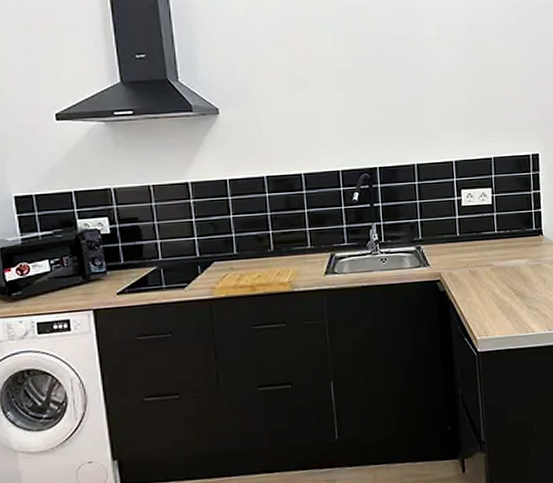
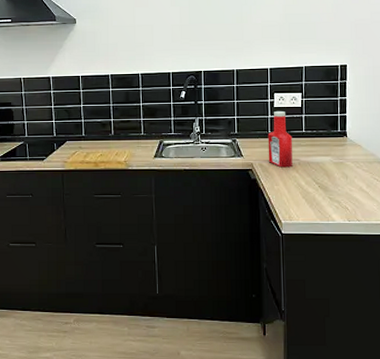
ketchup bottle: none [456,210,486,276] -> present [267,111,293,168]

